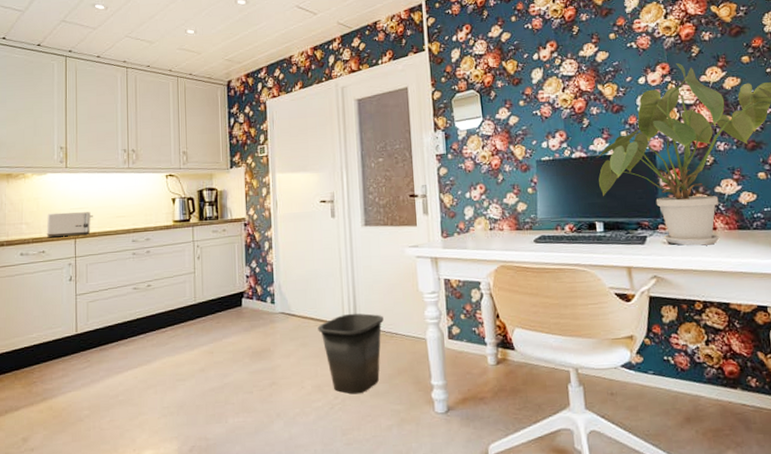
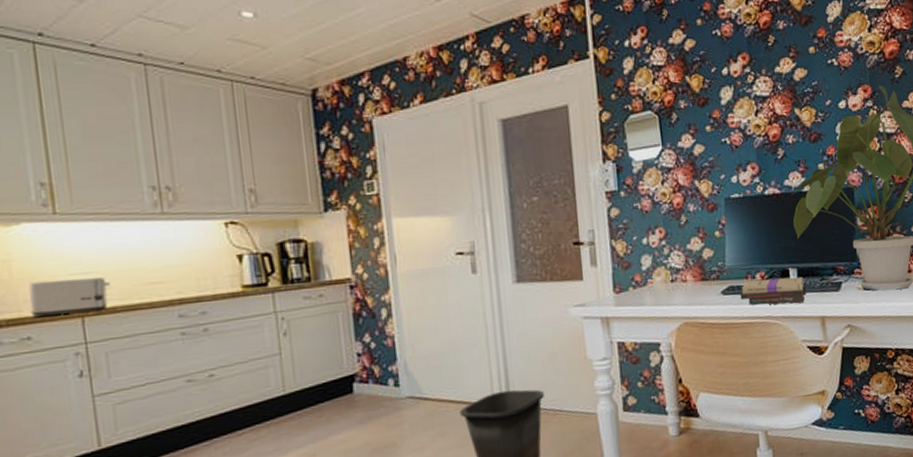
books: none [551,230,613,254] -> present [740,276,807,305]

